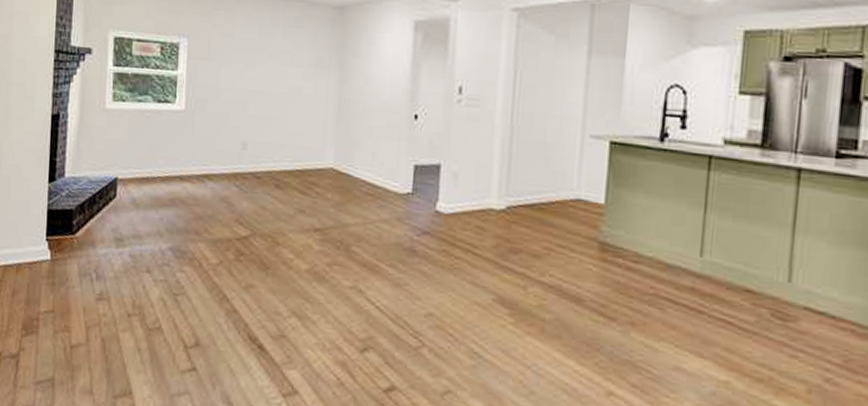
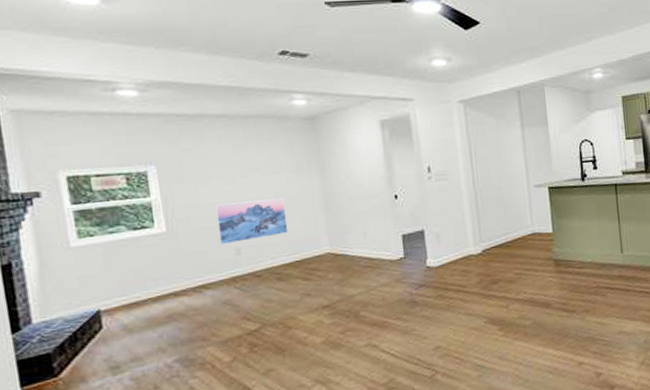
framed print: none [229,90,298,137] -> present [215,198,289,245]

